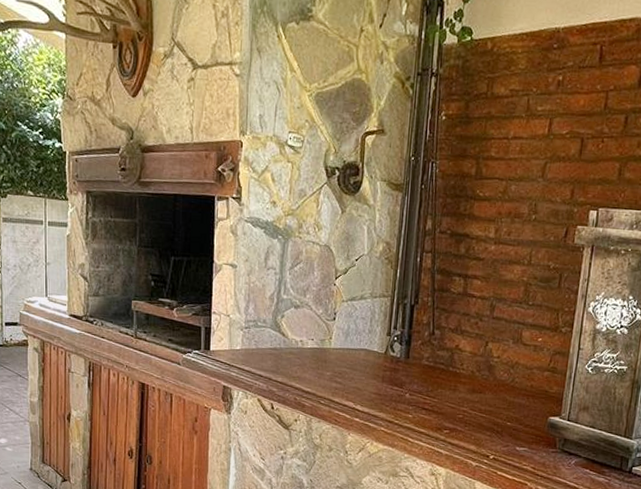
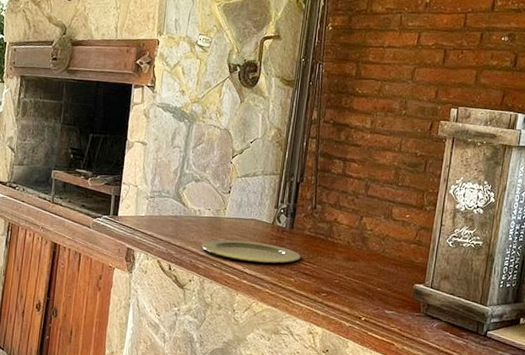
plate: none [305,373,419,399] -> present [201,239,301,264]

